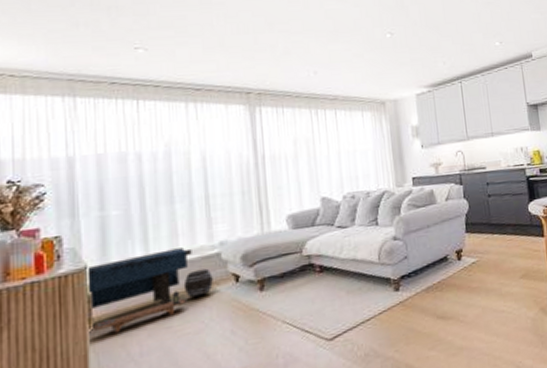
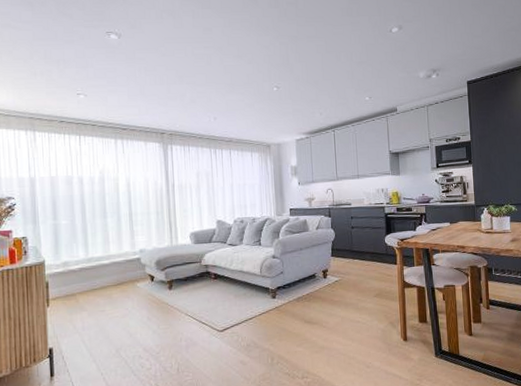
market stall: present [85,248,213,334] -> none [44,252,135,312]

